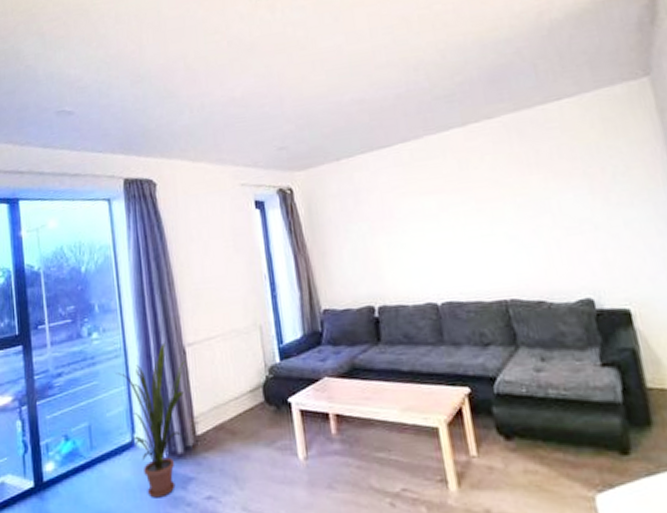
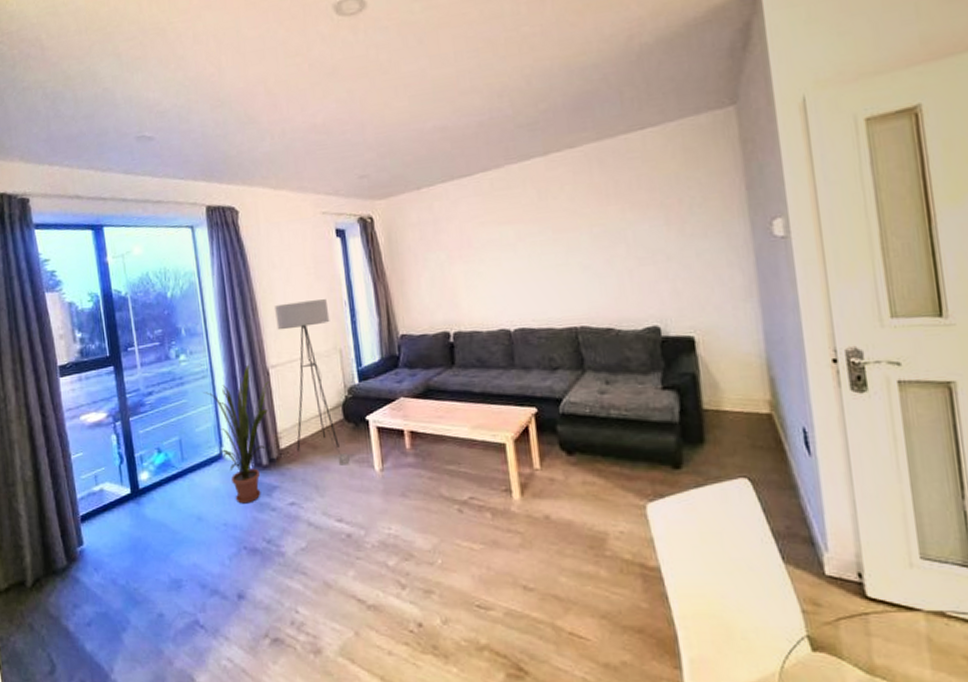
floor lamp: none [192,273,271,454] -> present [275,299,350,466]

